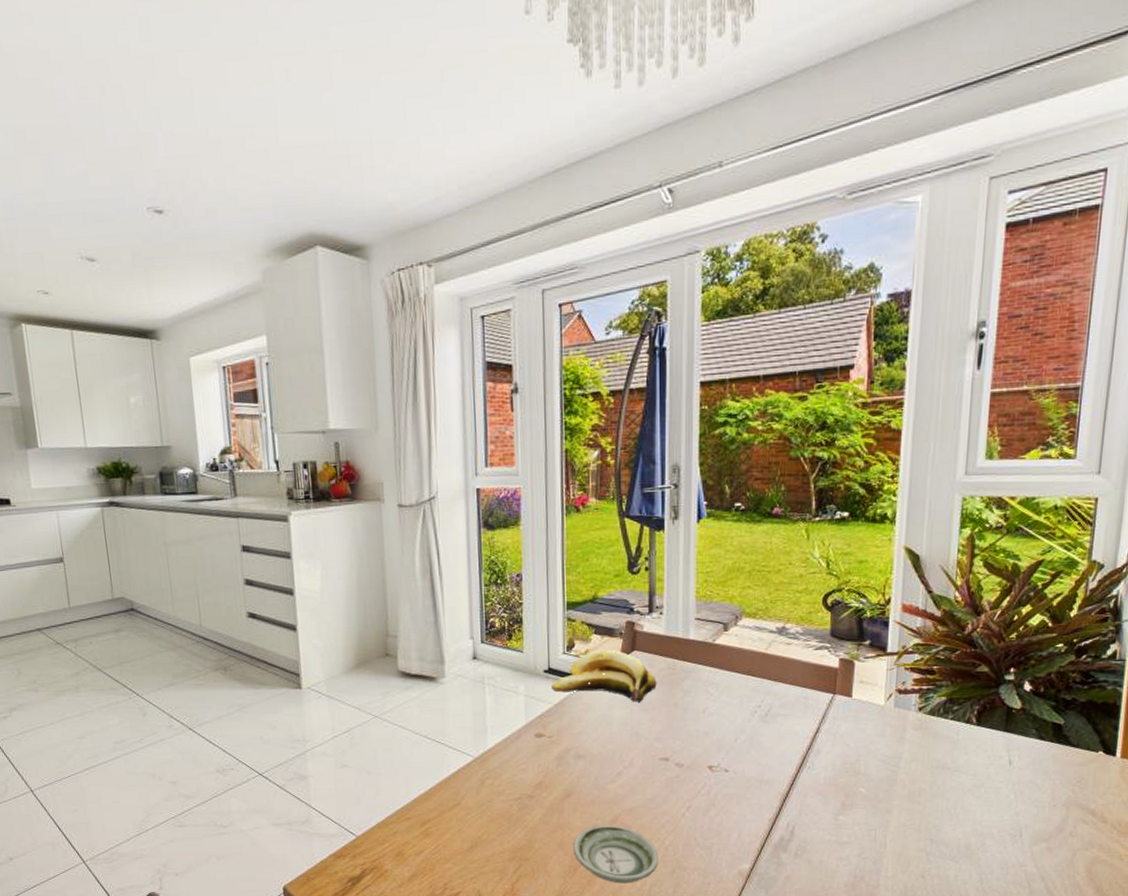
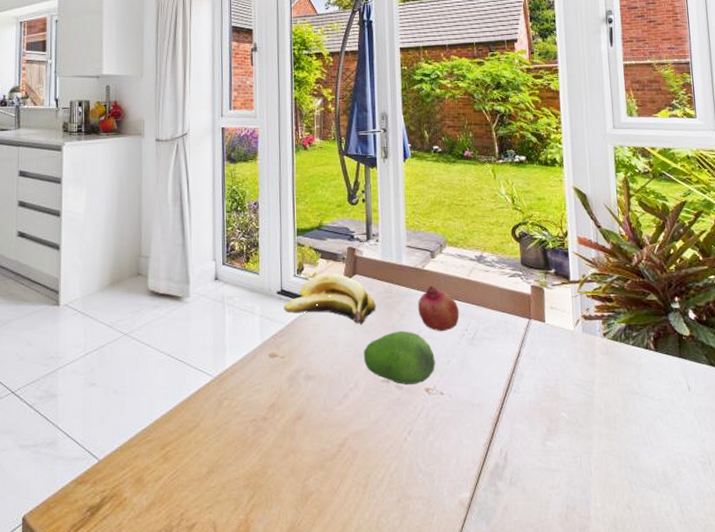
saucer: present [573,824,659,884] -> none [304,448,385,514]
fruit: none [640,708,721,762] -> present [363,330,435,385]
fruit: none [705,660,753,709] -> present [418,285,460,332]

